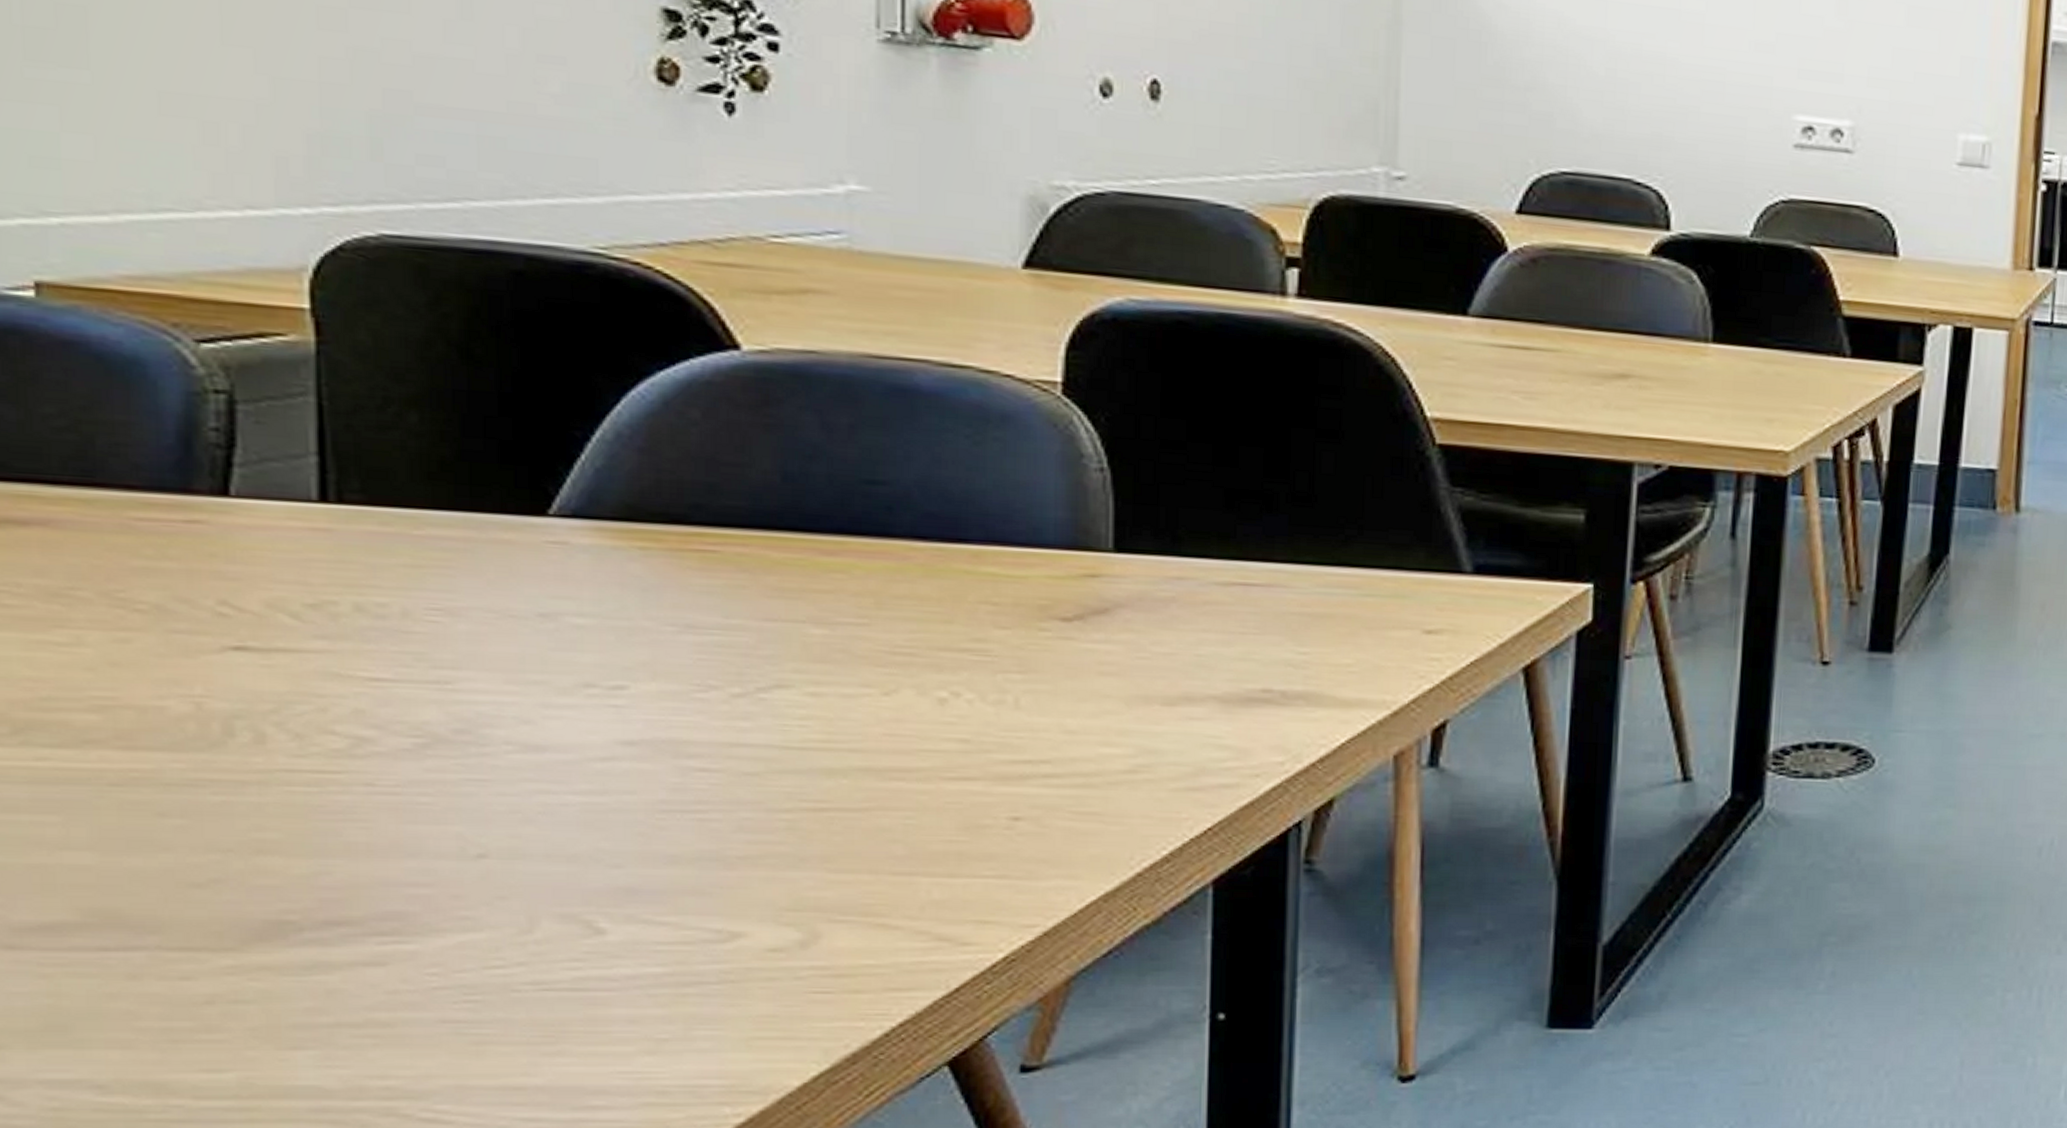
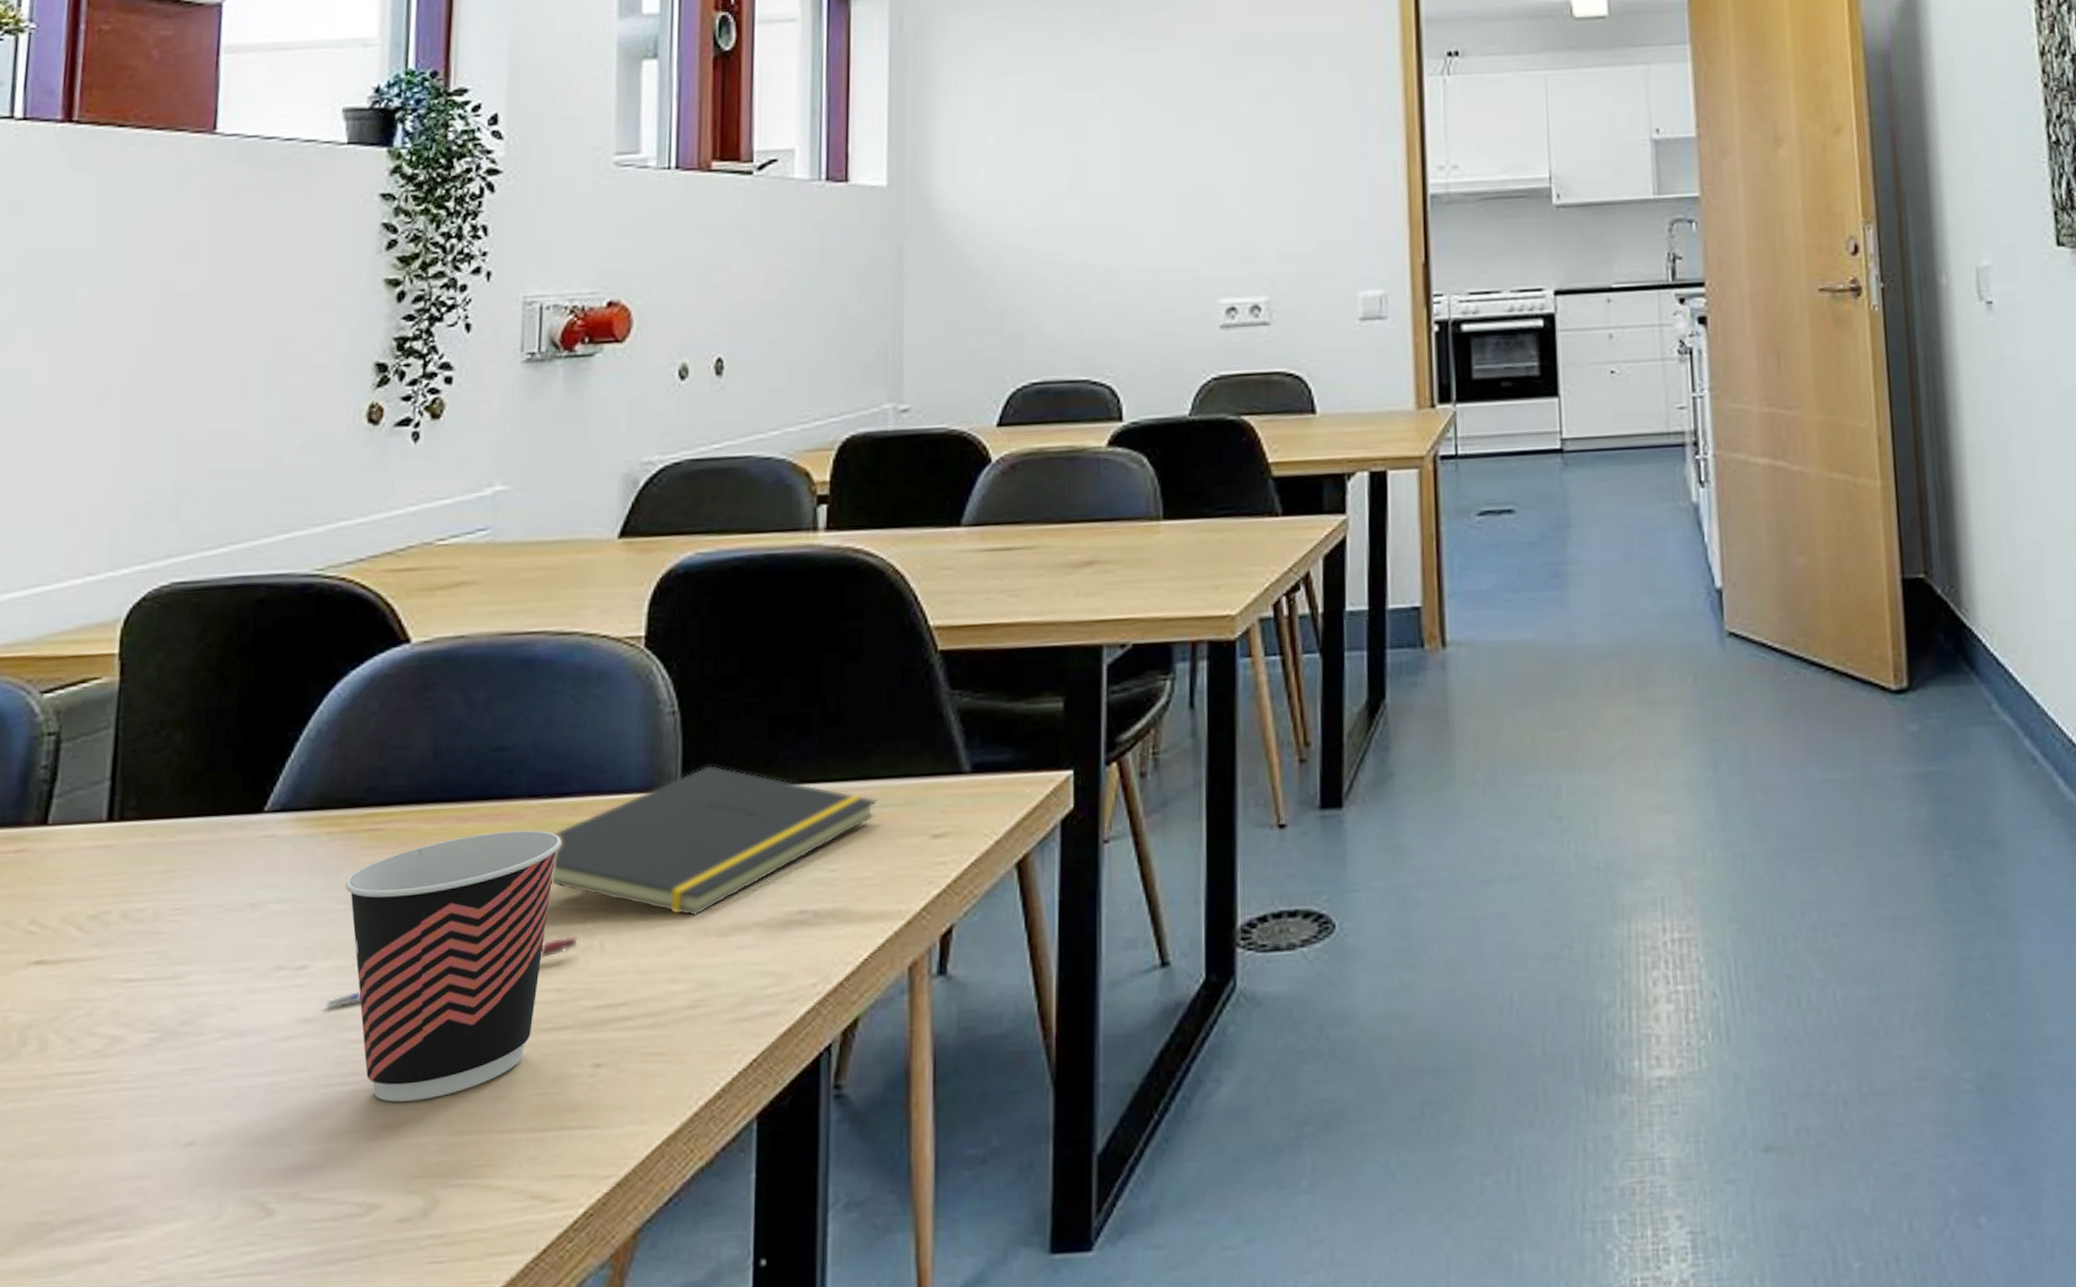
pen: none [656,686,986,734] -> present [326,935,578,1009]
cup: none [671,570,959,835] -> present [345,830,561,1102]
notepad: none [947,529,1359,683] -> present [550,764,877,917]

